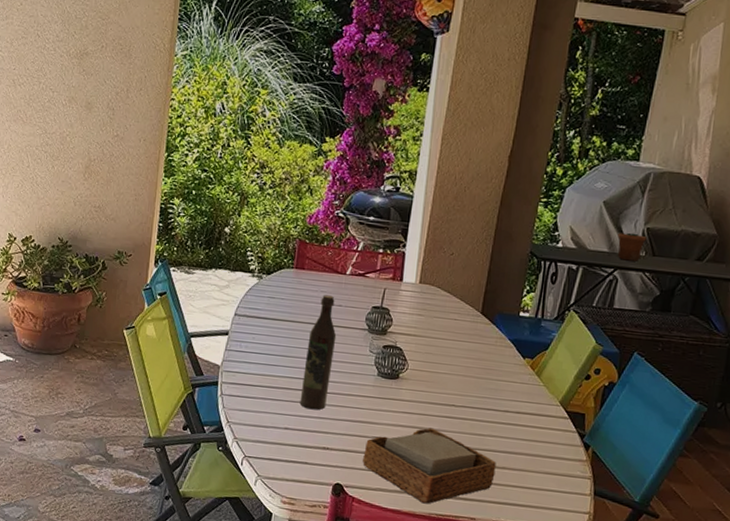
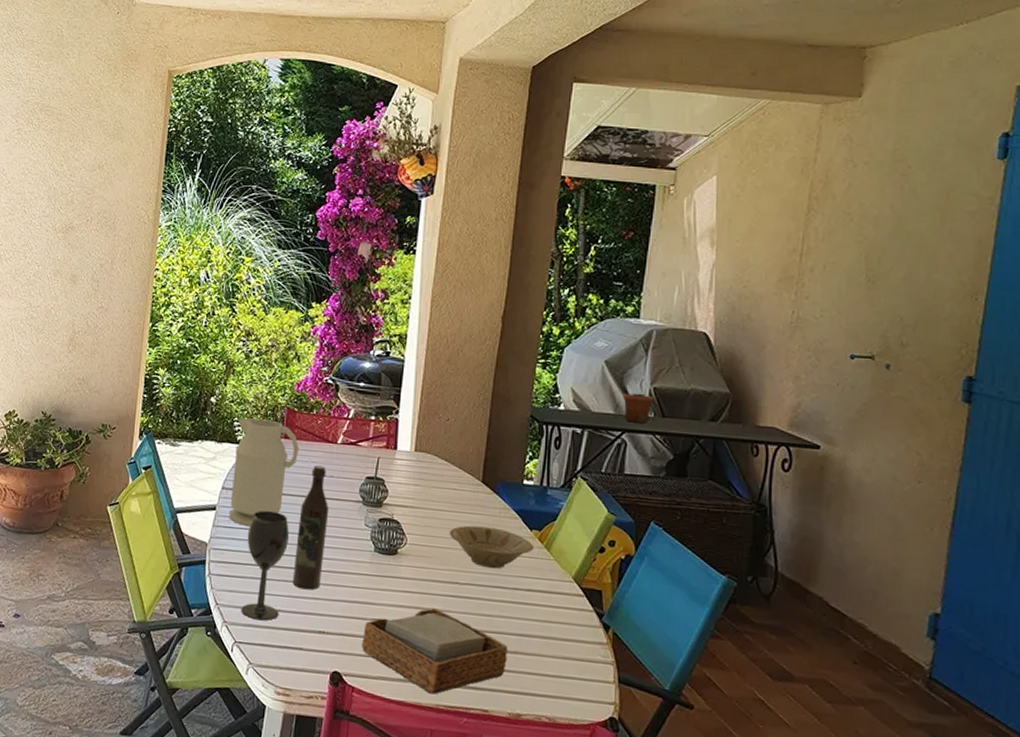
water jug: none [241,249,310,351] -> present [229,418,300,526]
wine glass: none [251,336,298,438] -> present [241,510,289,621]
bowl: none [448,353,526,393] -> present [449,525,535,569]

